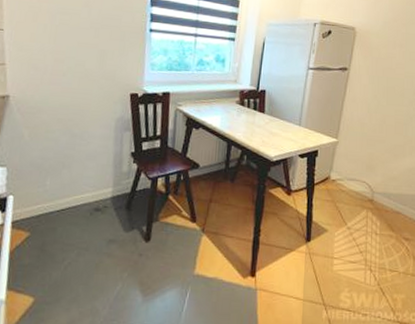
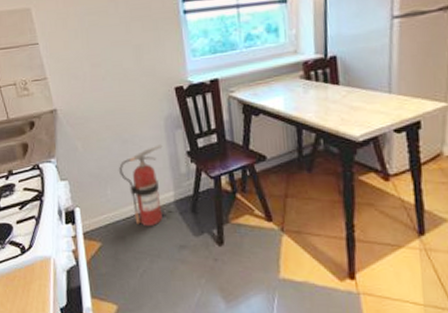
fire extinguisher: none [62,143,110,219] -> present [119,144,163,226]

